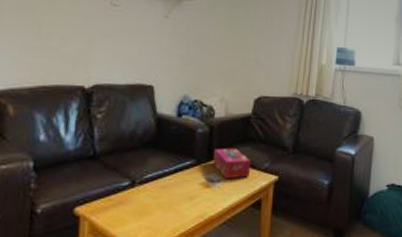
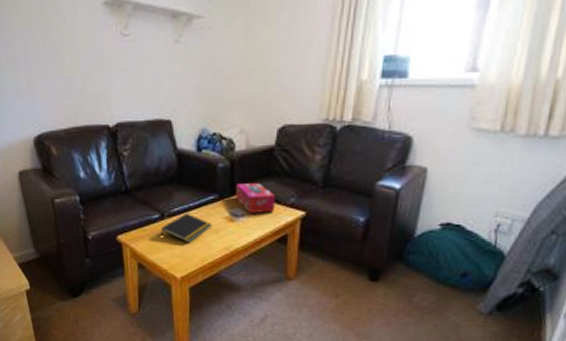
notepad: none [128,179,187,213] -> present [160,212,212,243]

